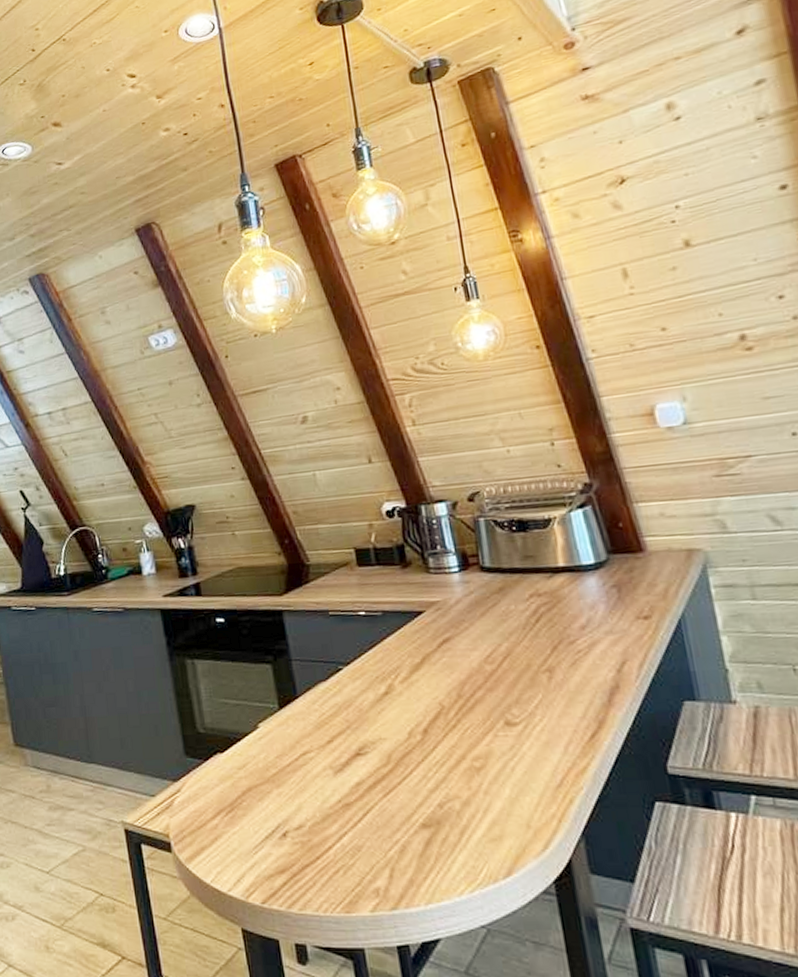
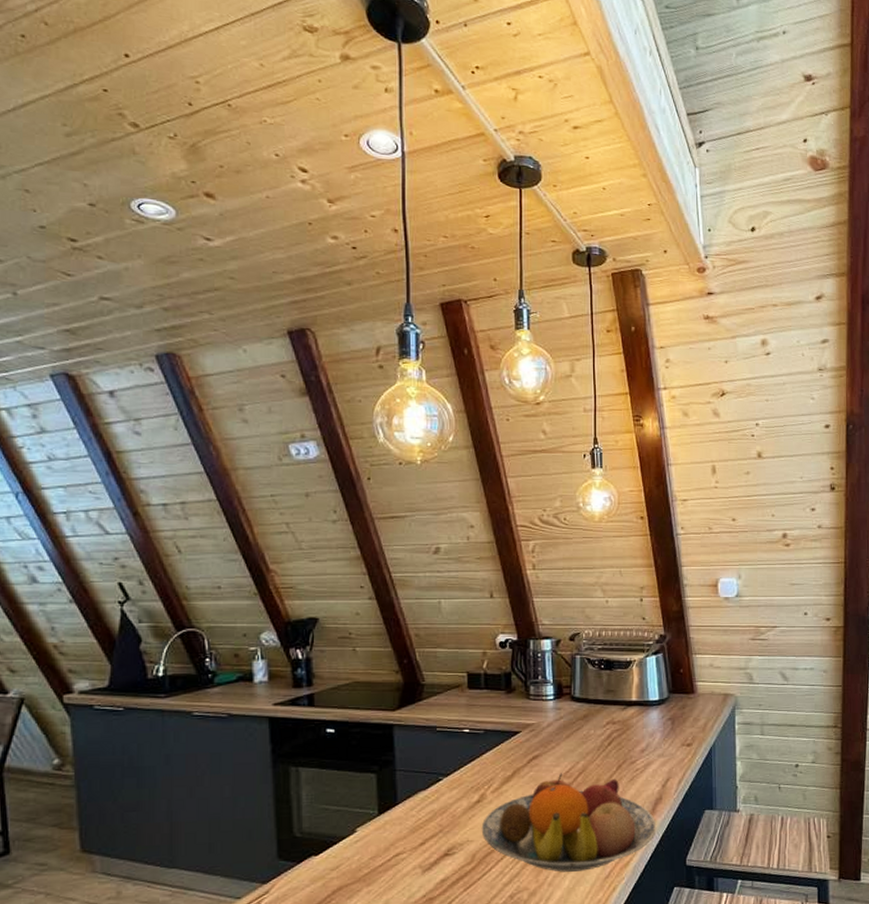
fruit bowl: none [393,658,618,778] -> present [481,773,657,872]

